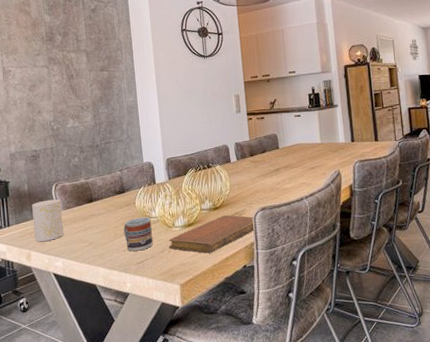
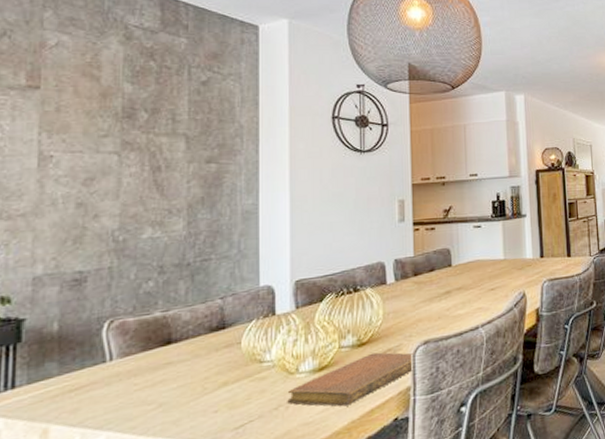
cup: present [32,199,64,243] -> none [60,342,117,410]
cup: present [123,216,153,252] -> none [218,361,263,412]

